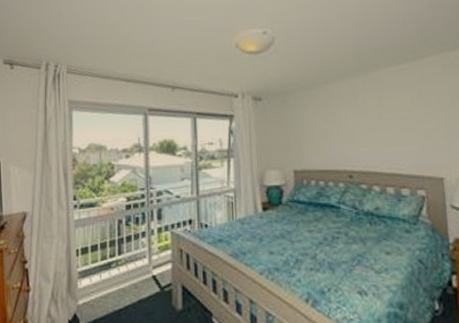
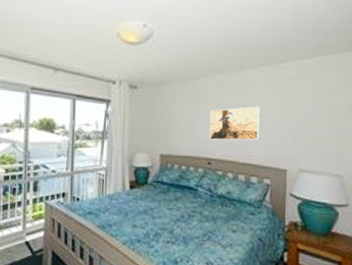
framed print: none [346,109,406,150] -> present [209,107,260,141]

